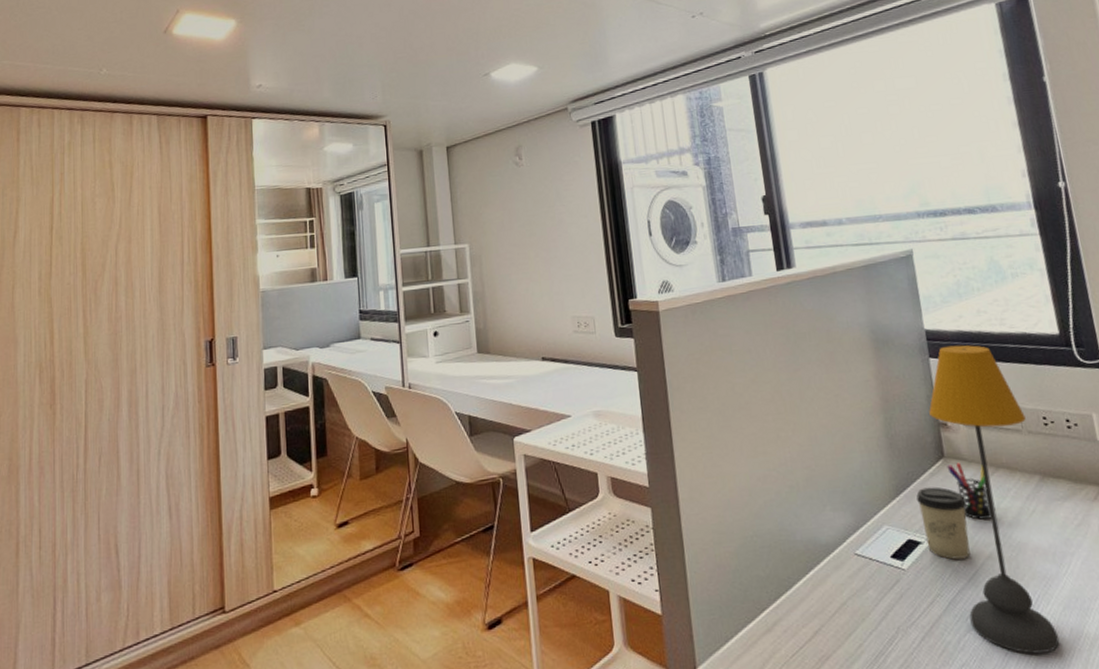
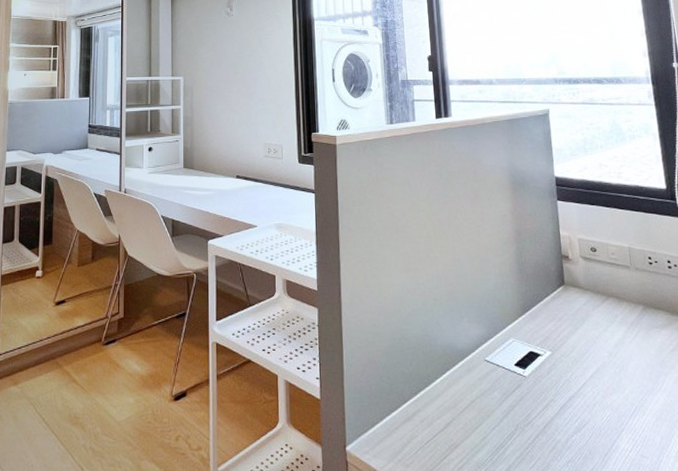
cup: present [916,487,971,560] -> none [539,309,581,371]
table lamp: present [929,345,1060,654] -> none [554,191,651,456]
pen holder: present [947,462,991,520] -> none [566,290,600,339]

